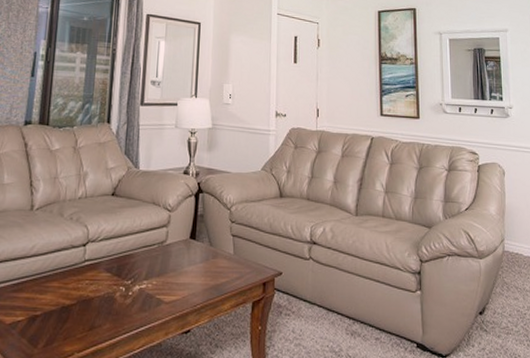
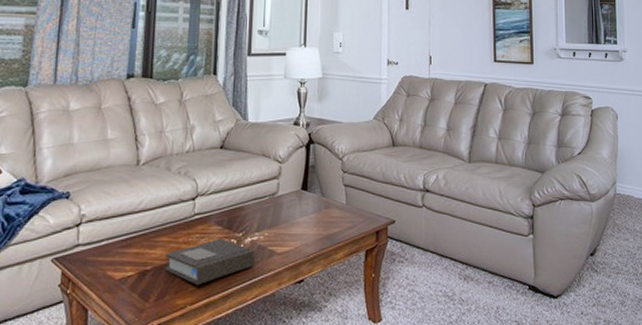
book: none [54,285,143,333] -> present [165,238,255,286]

